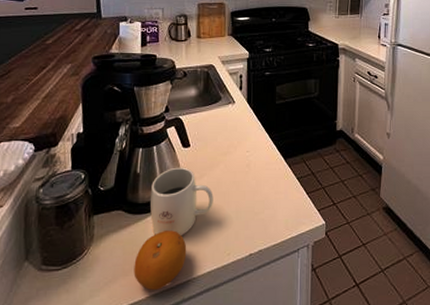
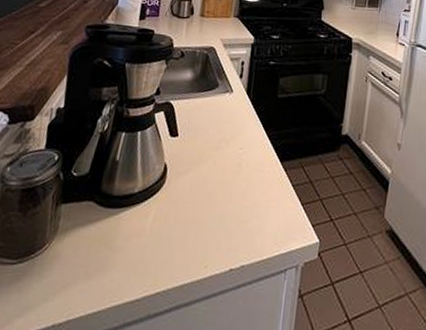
fruit: present [134,230,187,290] -> none [96,231,160,300]
mug: present [149,167,214,235] -> none [124,158,197,238]

